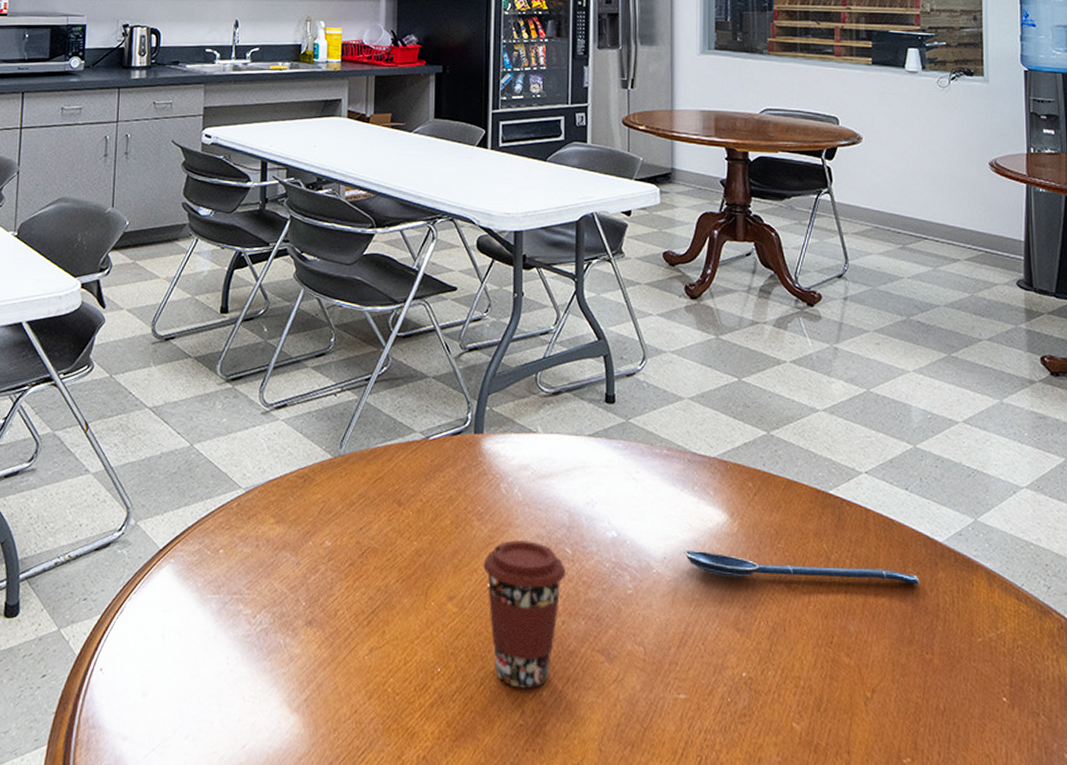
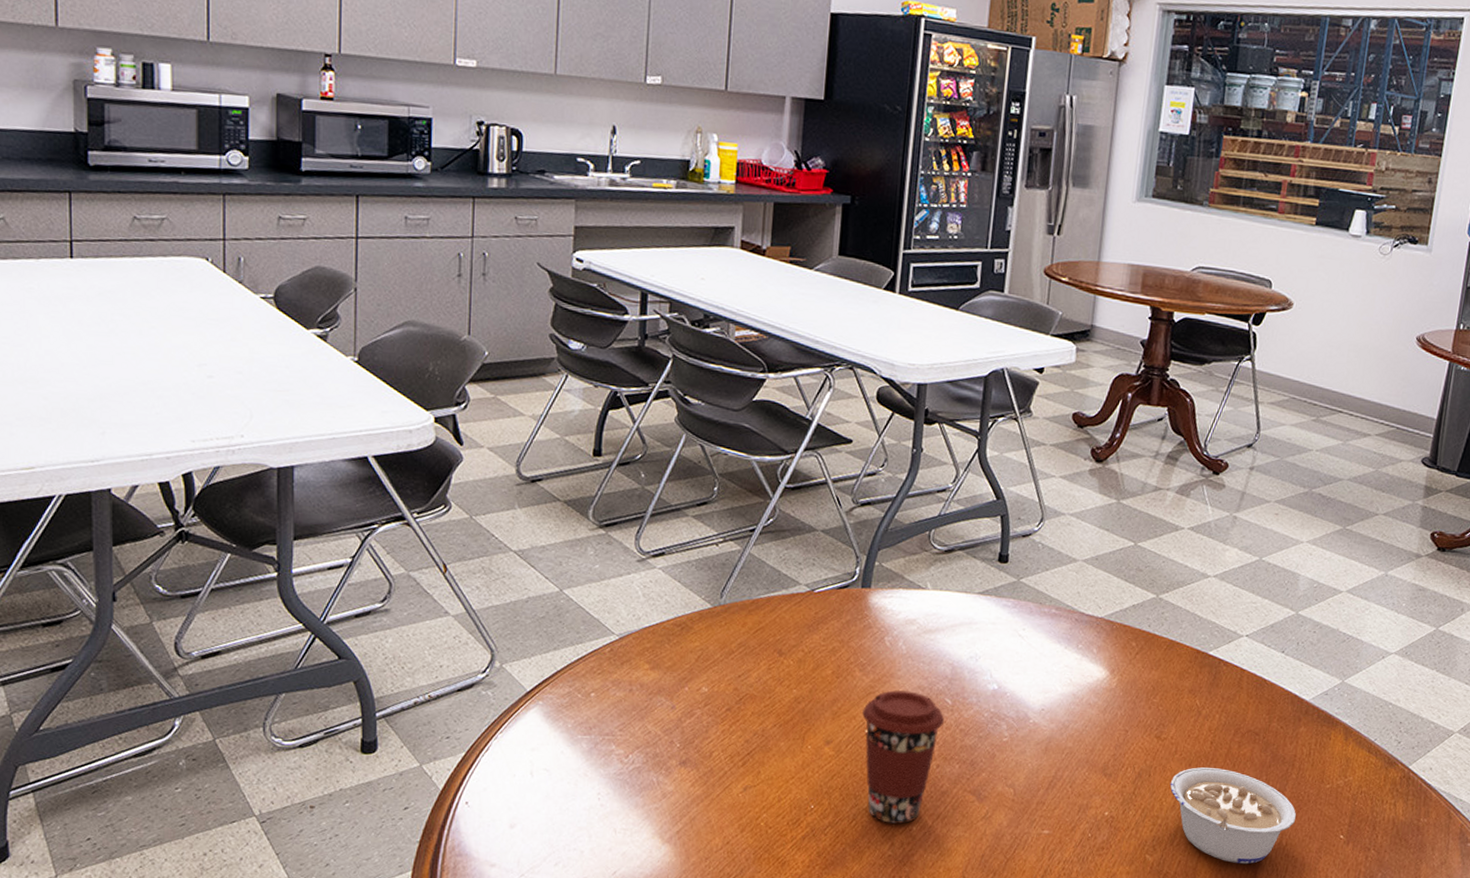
spoon: present [684,549,920,585] -> none [1062,702,1282,738]
legume: none [807,620,951,734] -> present [1169,767,1297,865]

